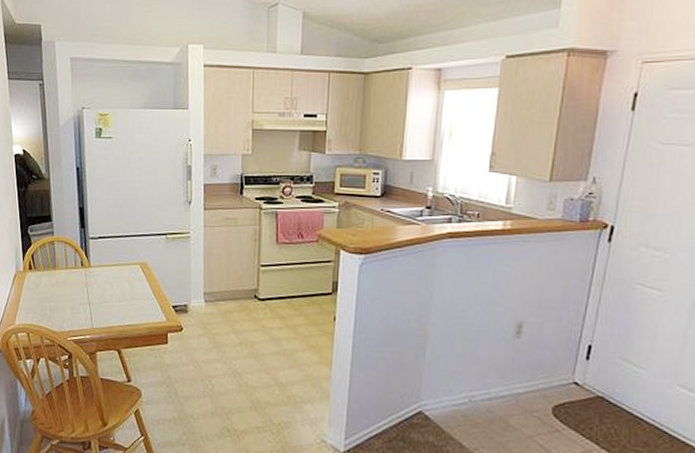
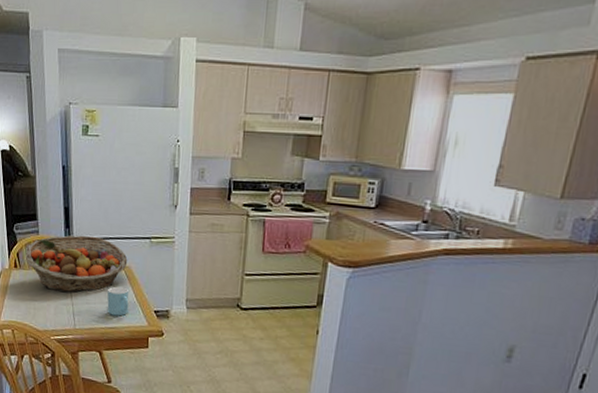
fruit basket: none [40,234,144,292] -> present [25,235,128,293]
mug: none [124,283,147,313] -> present [107,286,129,316]

